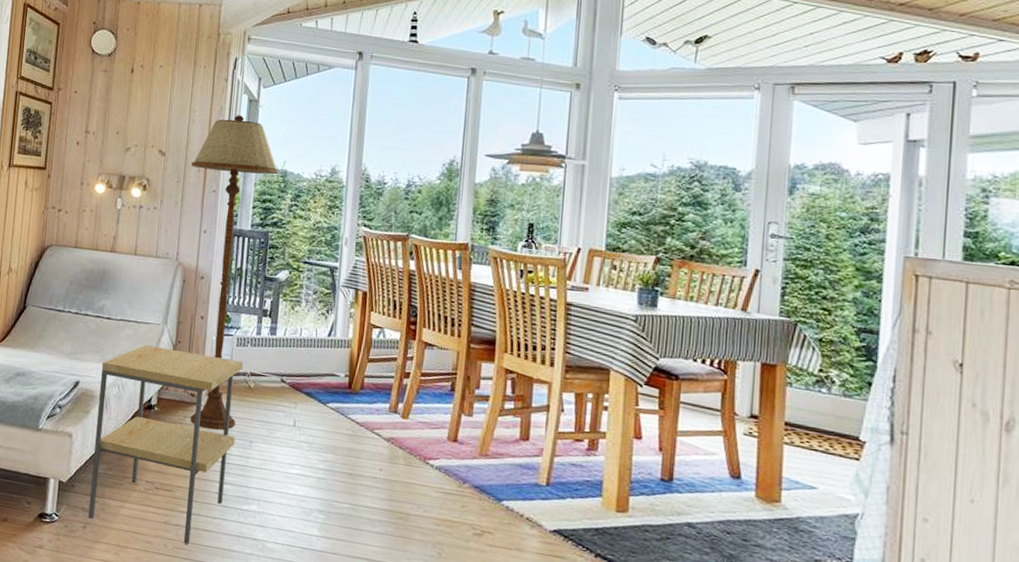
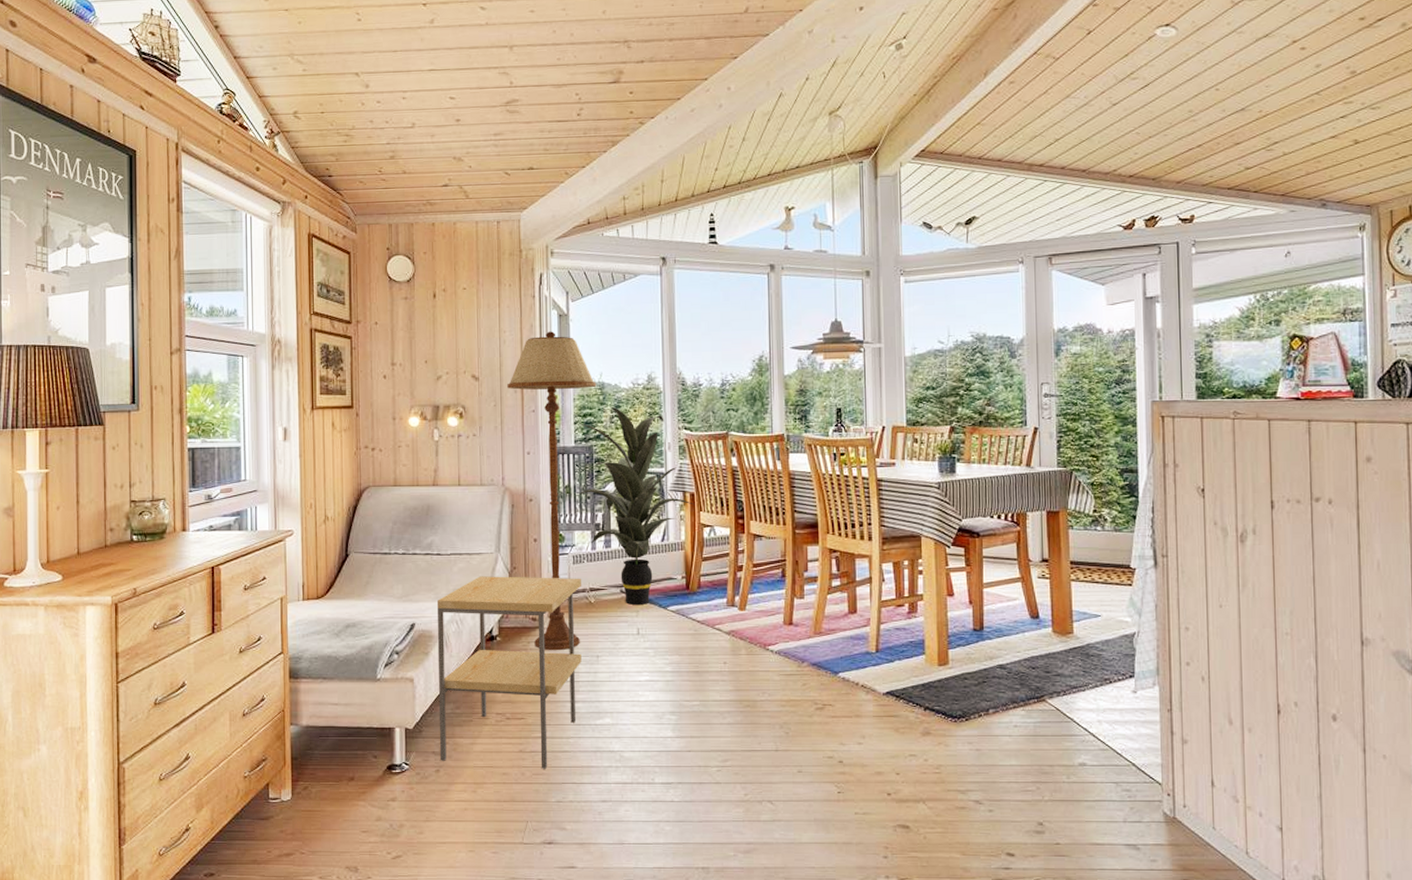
indoor plant: none [246,195,367,397] -> present [576,406,695,605]

